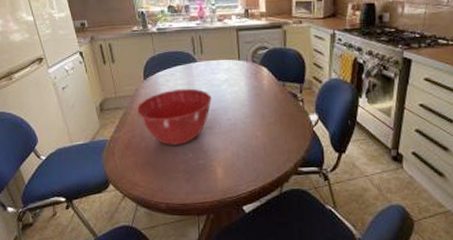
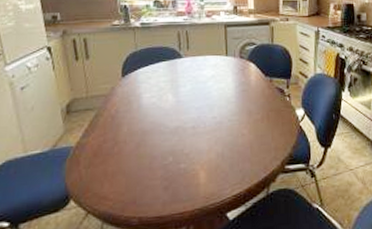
mixing bowl: present [136,88,212,145] -> none [110,85,196,149]

